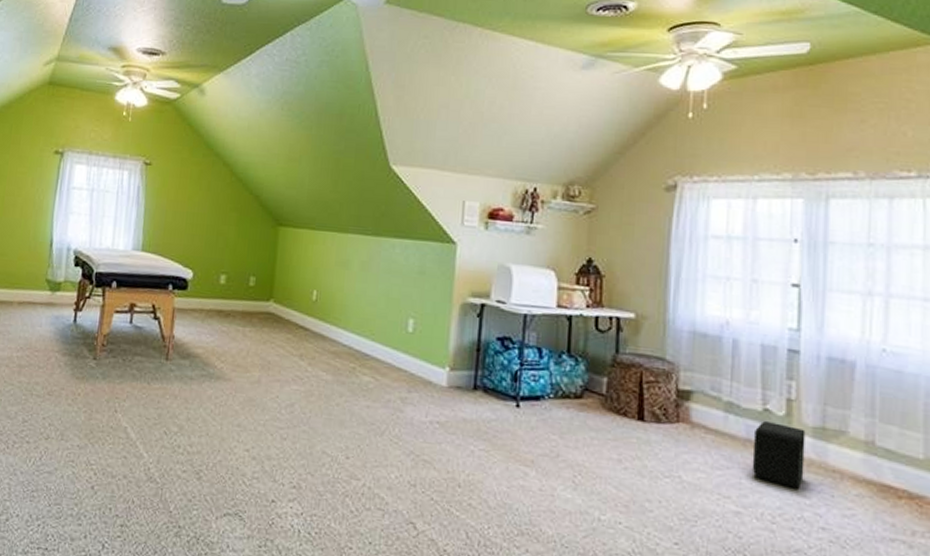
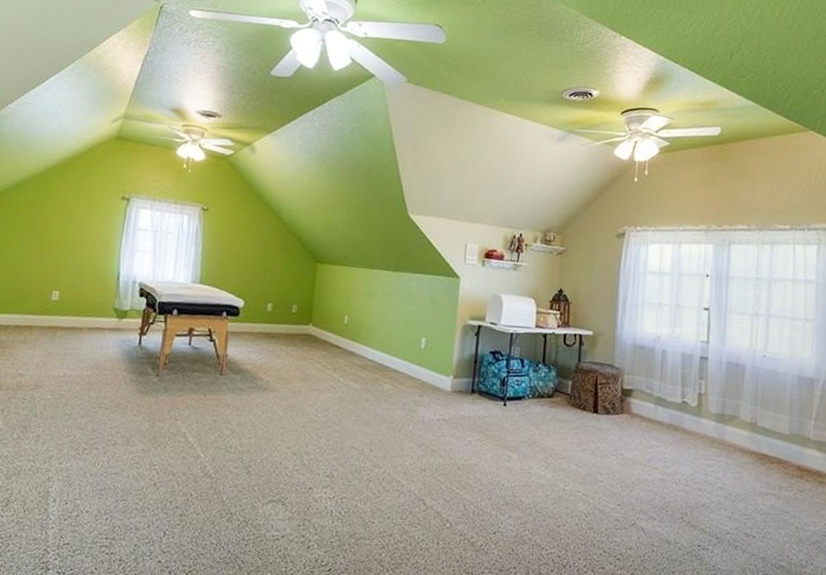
air purifier: present [752,420,806,489] -> none [673,410,711,460]

